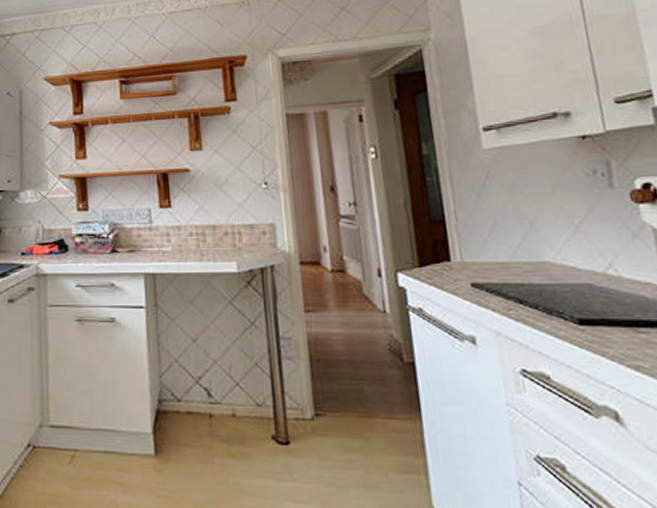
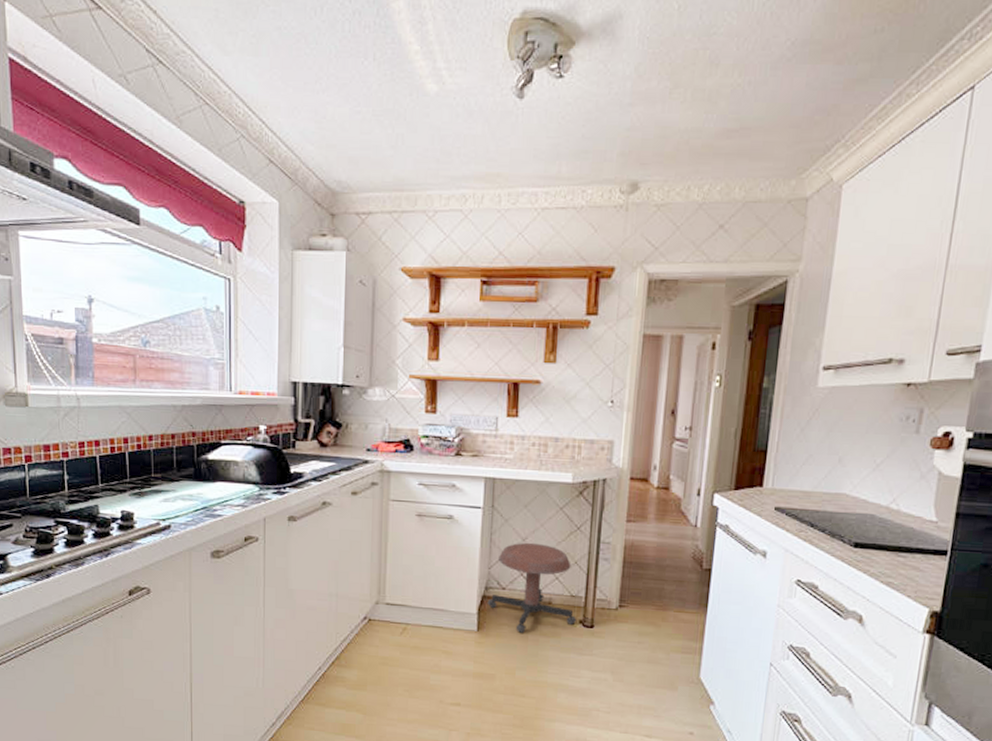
stool: none [162,343,269,455] -> present [487,542,577,633]

